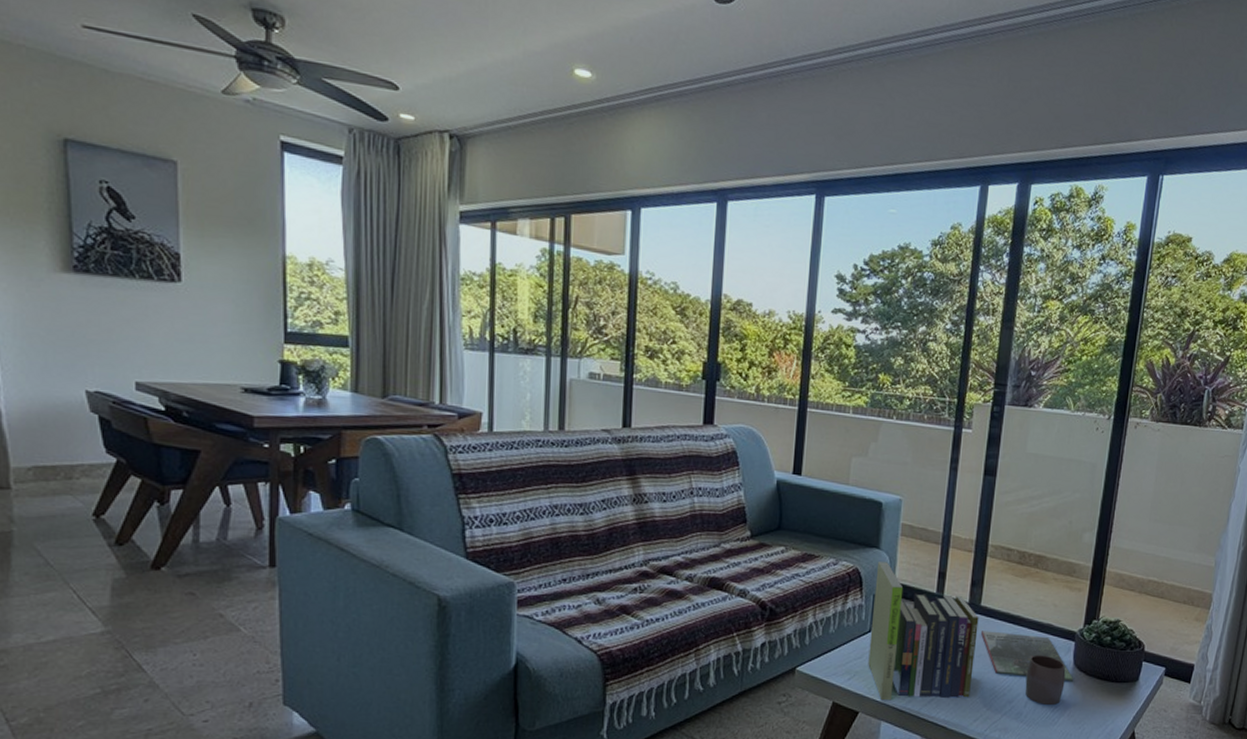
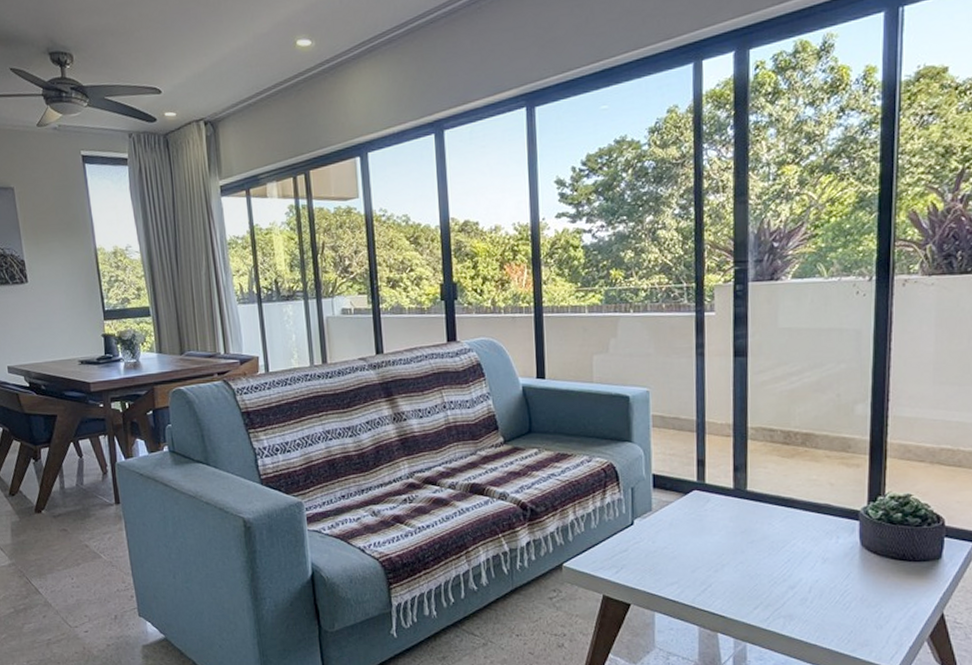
book: present [868,562,904,701] -> none [631,455,664,592]
books: present [892,593,979,698] -> none [660,482,747,587]
magazine: present [981,631,1074,682] -> none [751,515,863,563]
mug: present [1025,655,1066,706] -> none [806,537,853,590]

